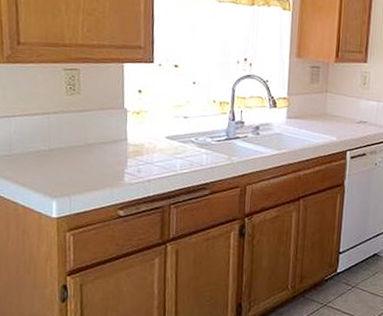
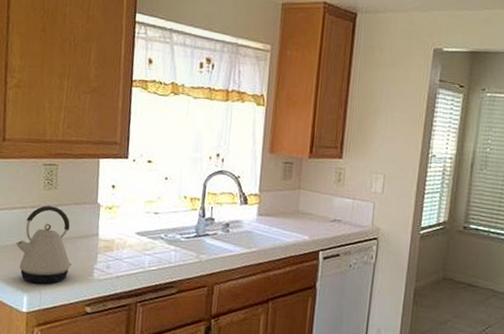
kettle: none [40,111,101,189] -> present [15,205,72,284]

